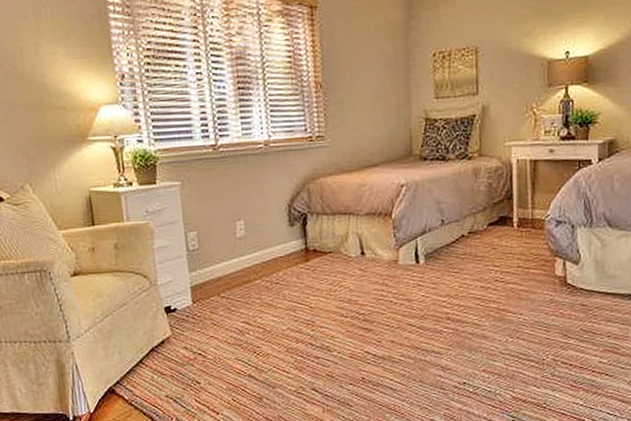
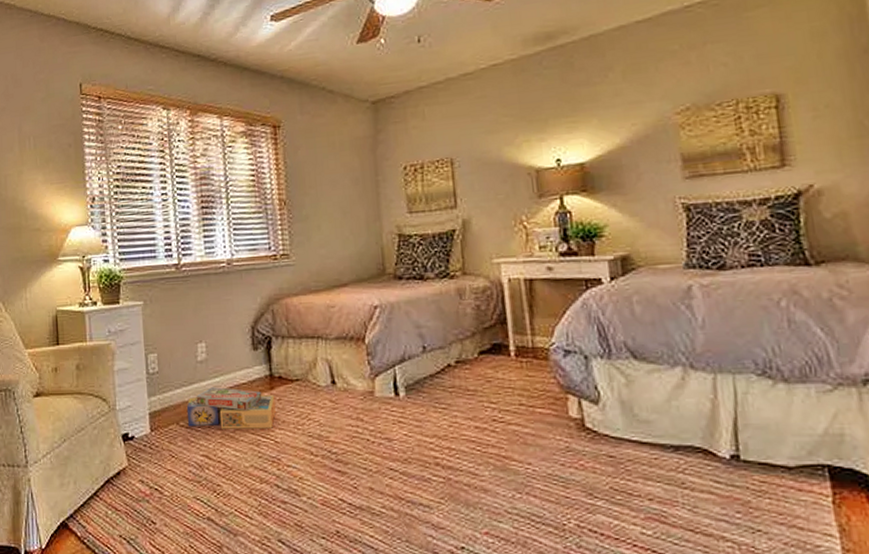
board game: none [226,261,311,298] -> present [186,387,276,429]

